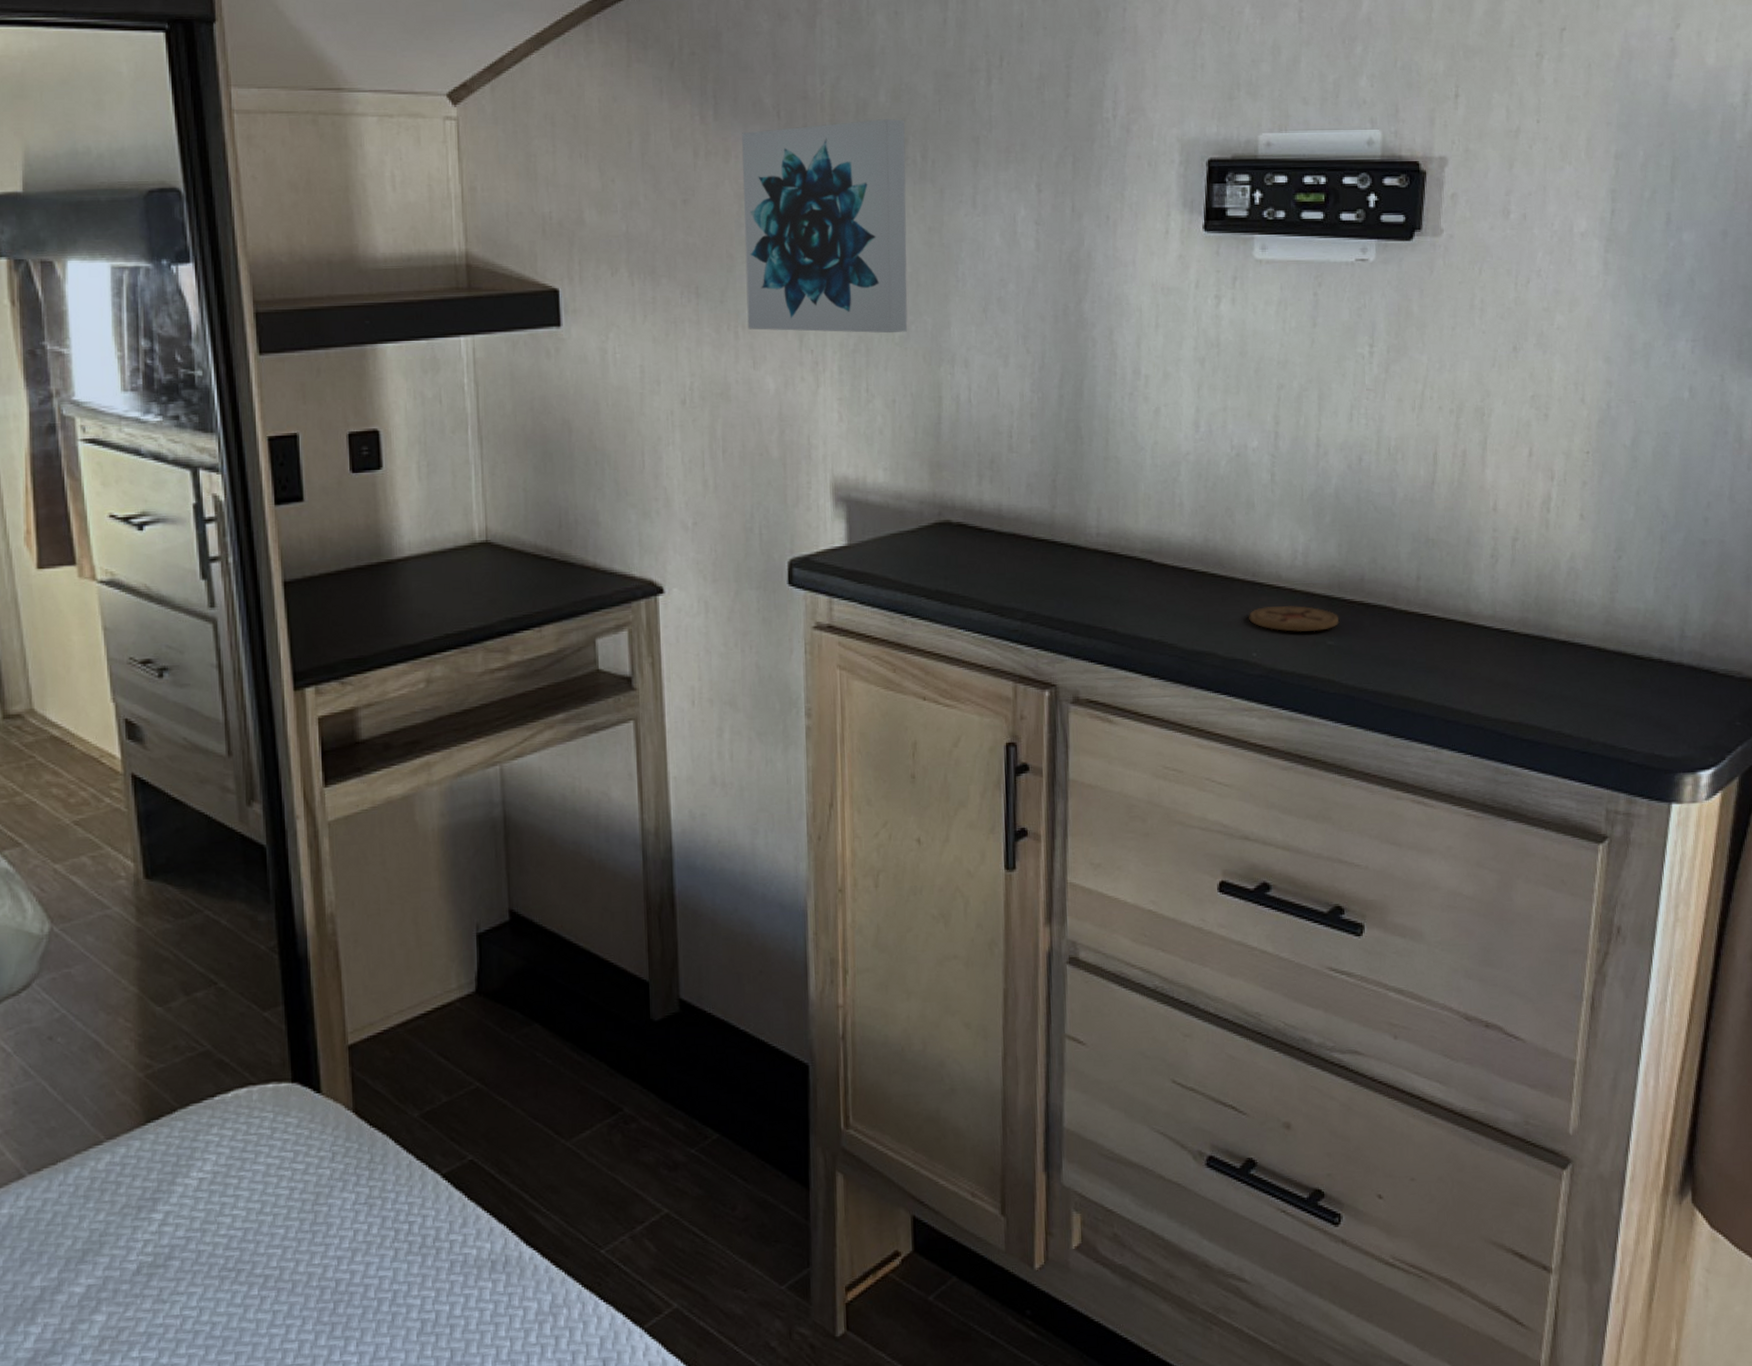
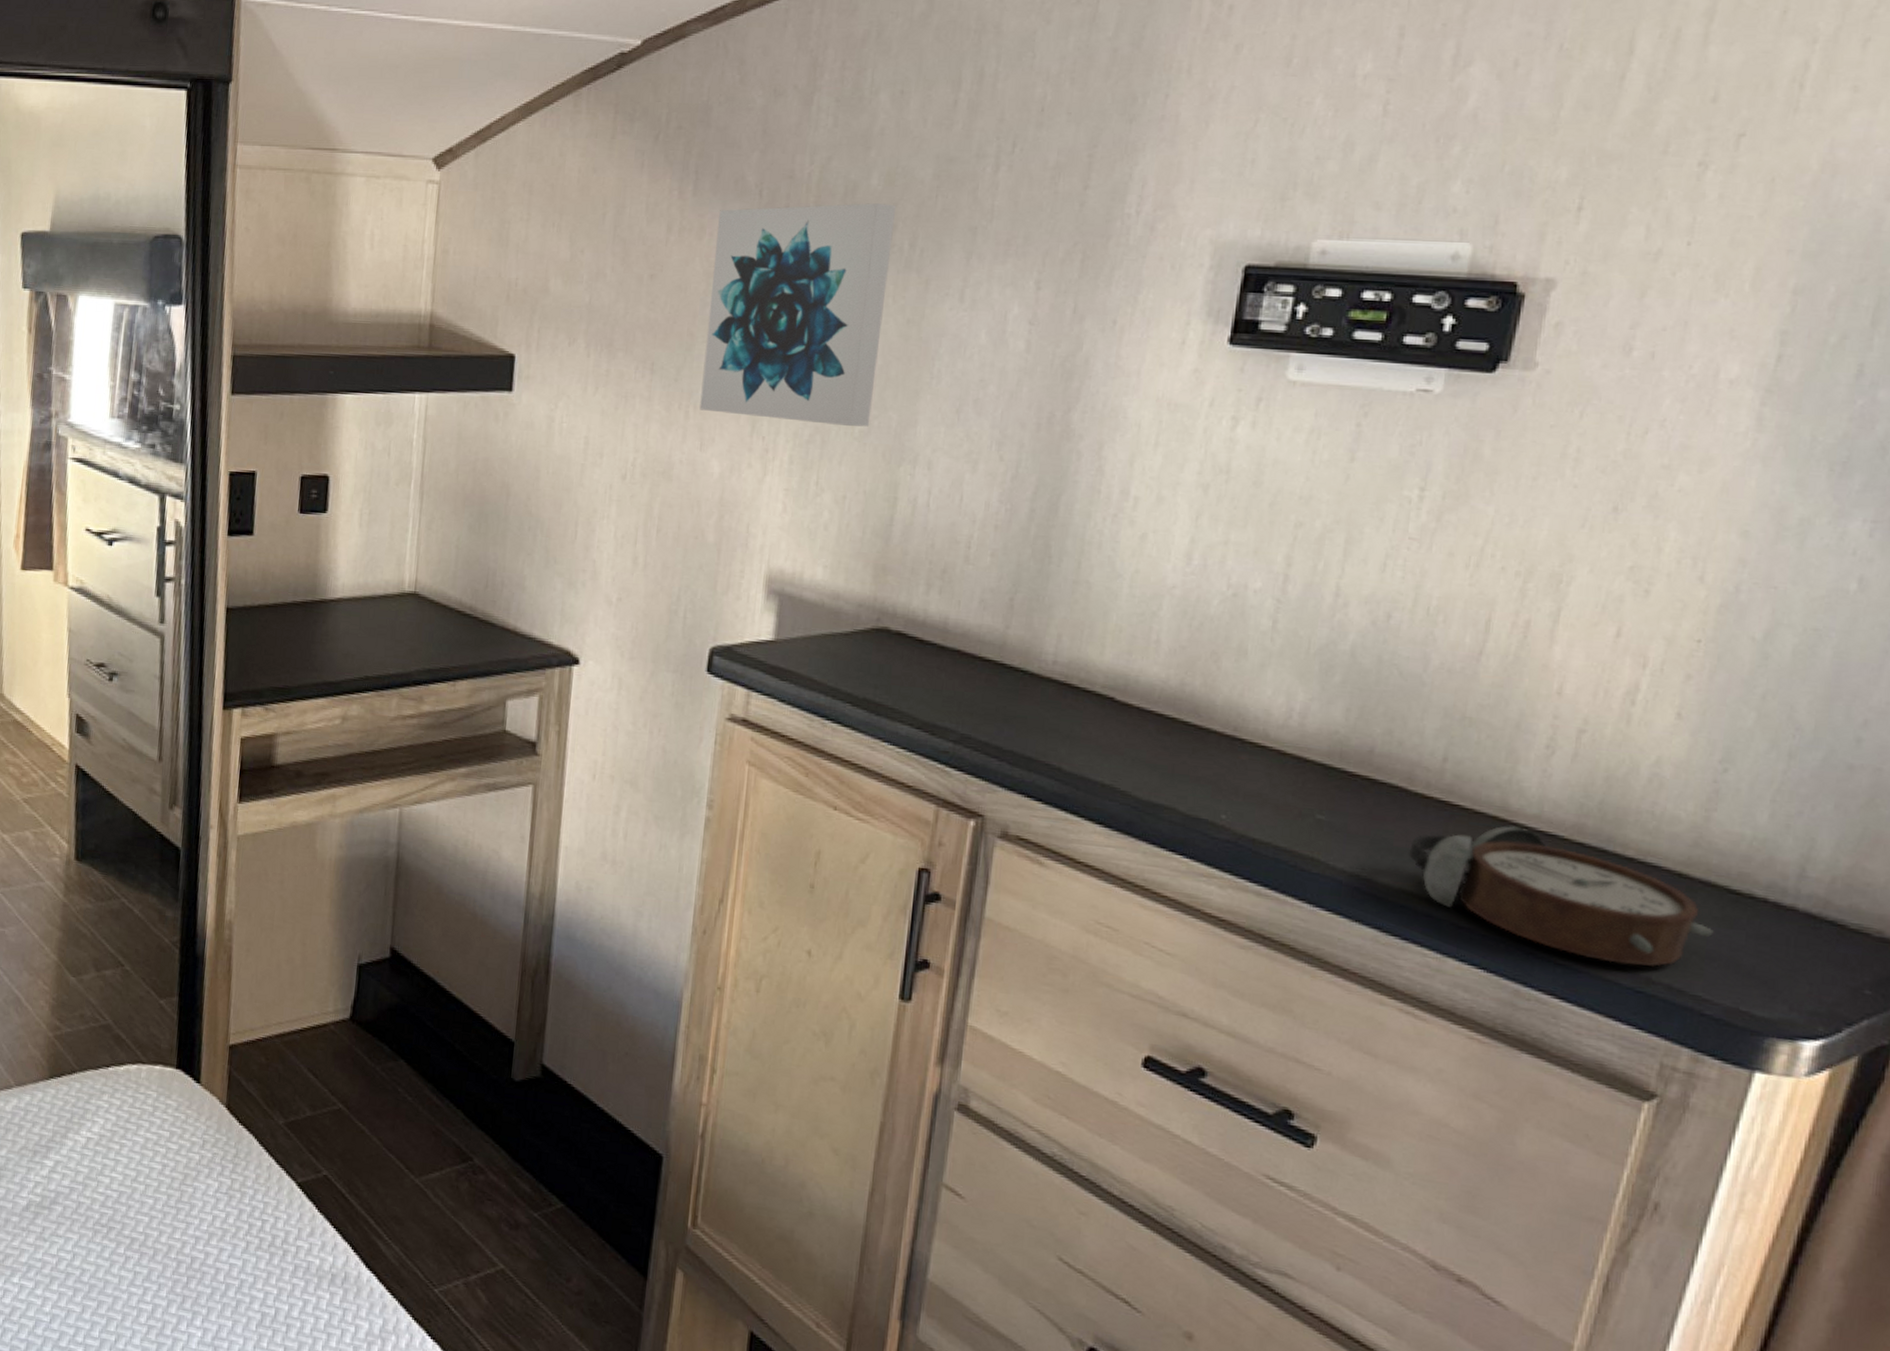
coaster: present [1249,605,1340,633] -> none [1222,766,1336,802]
alarm clock: none [1402,628,1629,732] -> present [1409,826,1714,966]

